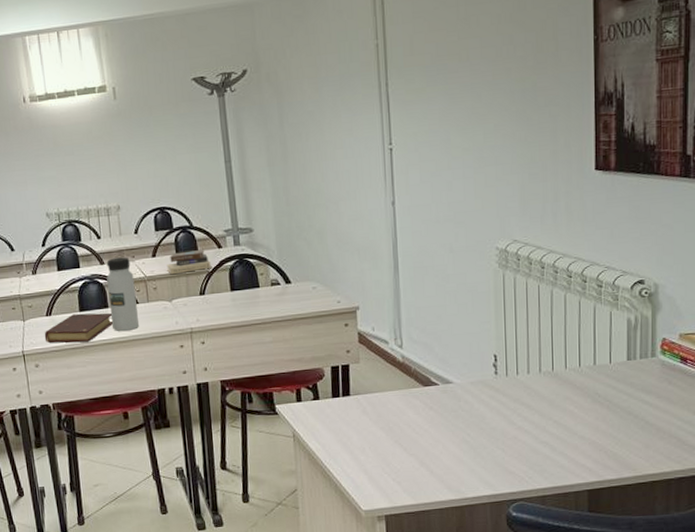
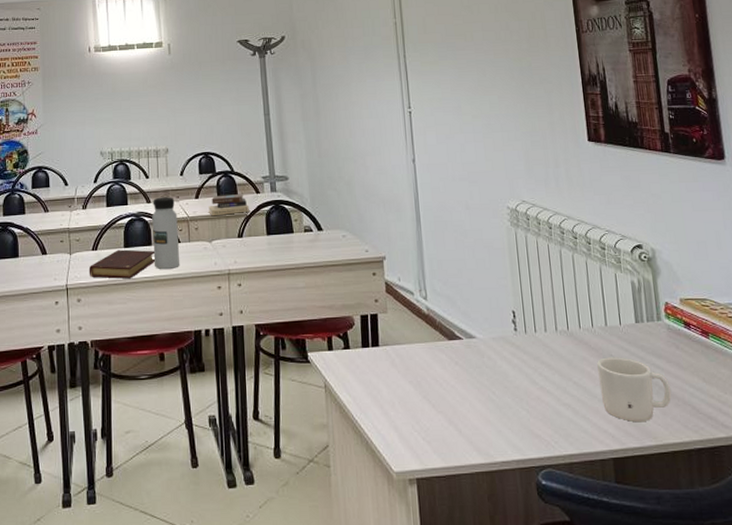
mug: none [581,394,658,456] -> present [597,357,672,423]

